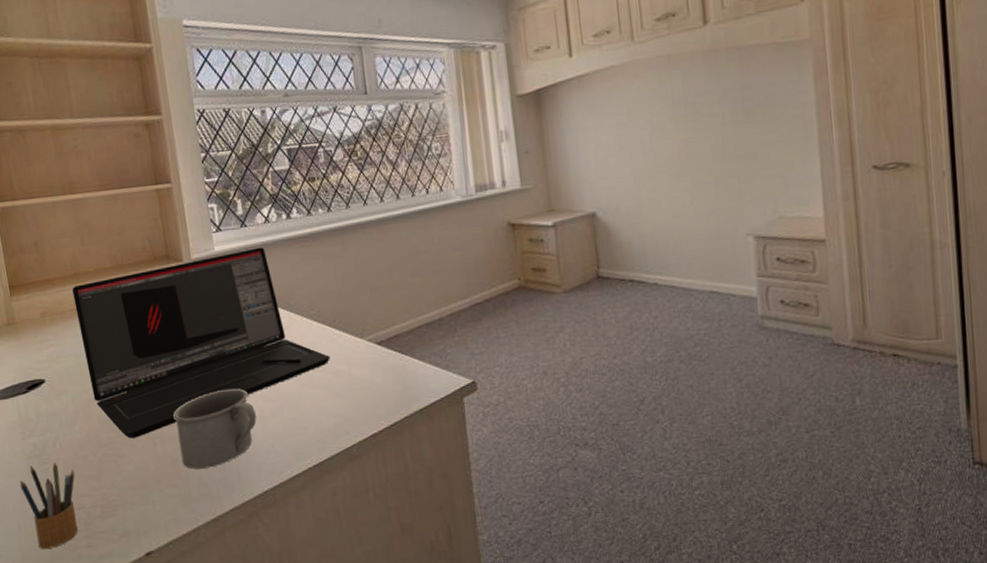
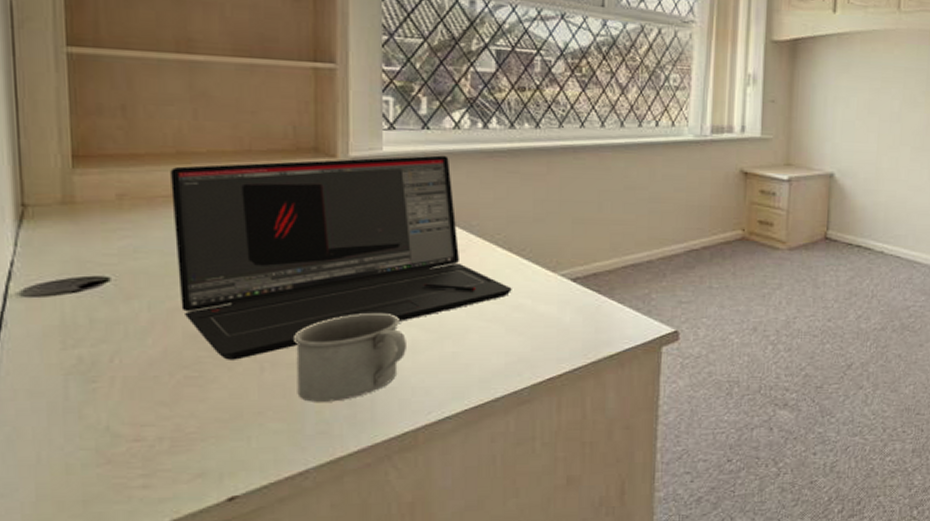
pencil box: present [20,461,78,550] -> none [48,380,137,489]

